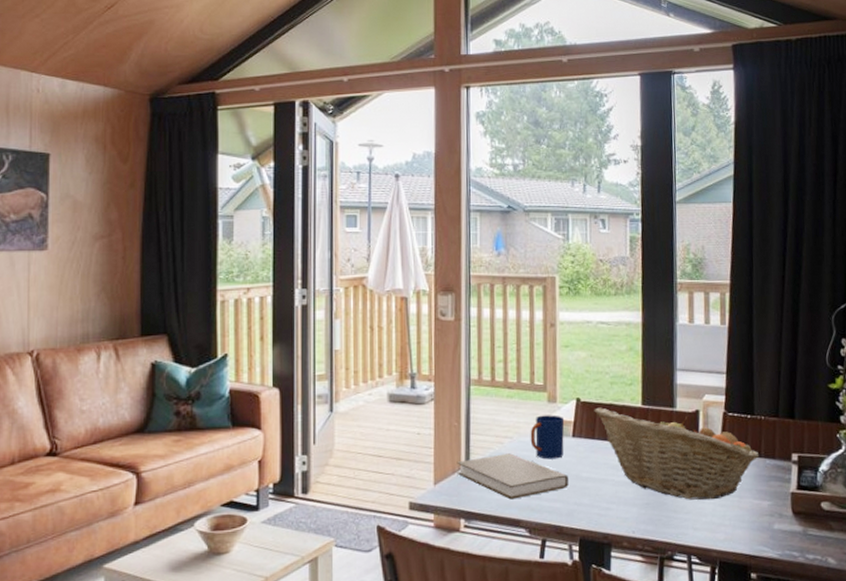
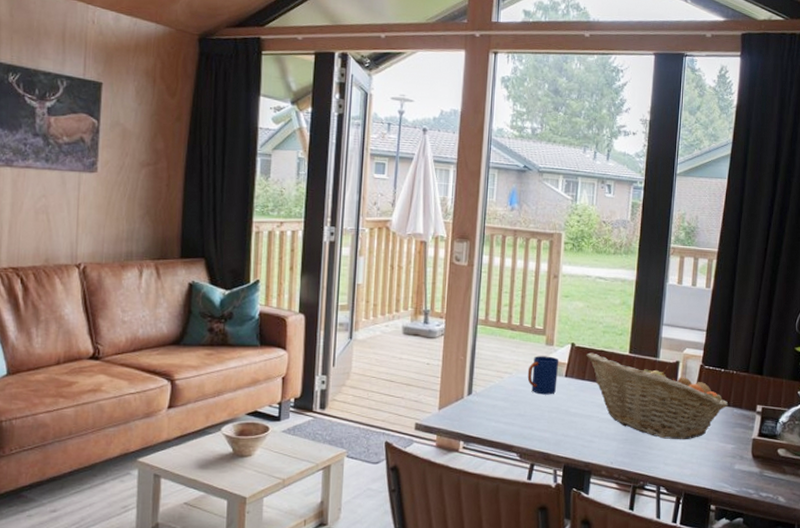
book: present [457,453,568,500] -> none [460,387,558,427]

